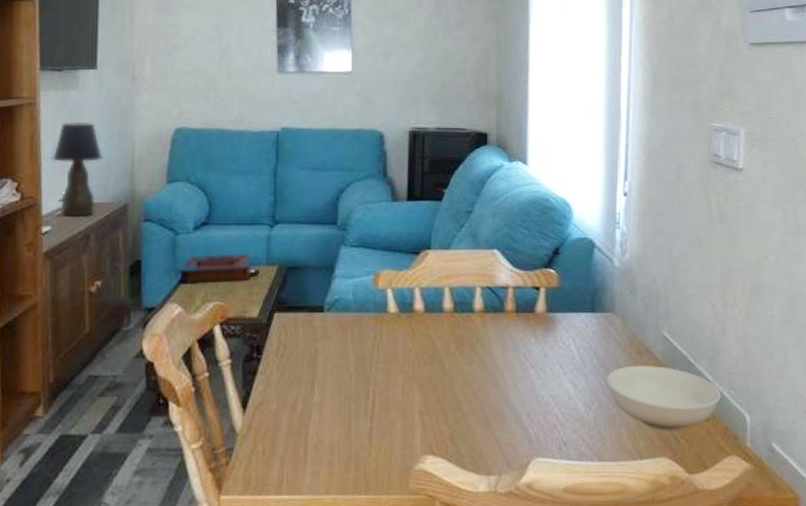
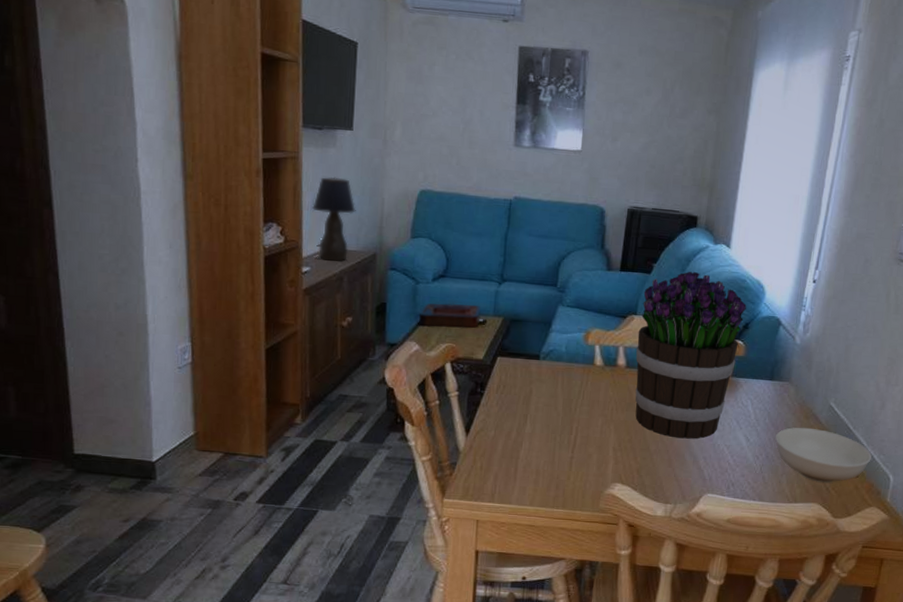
bouquet: none [434,194,554,392] -> present [635,271,747,439]

